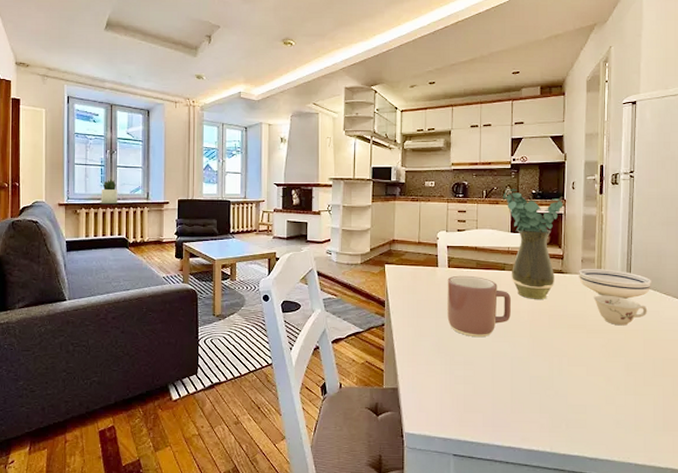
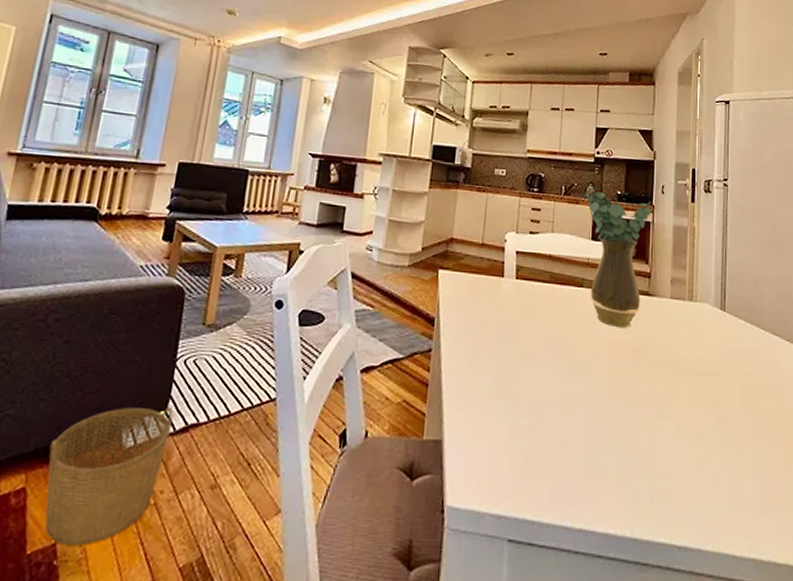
planter: present [100,179,119,205] -> none [68,126,98,161]
basket: none [124,371,203,460] -> present [44,406,173,545]
mug: present [447,275,512,338] -> none [511,289,590,374]
bowl: present [578,268,651,299] -> none [667,291,748,333]
teacup: present [593,295,648,326] -> none [684,326,745,367]

